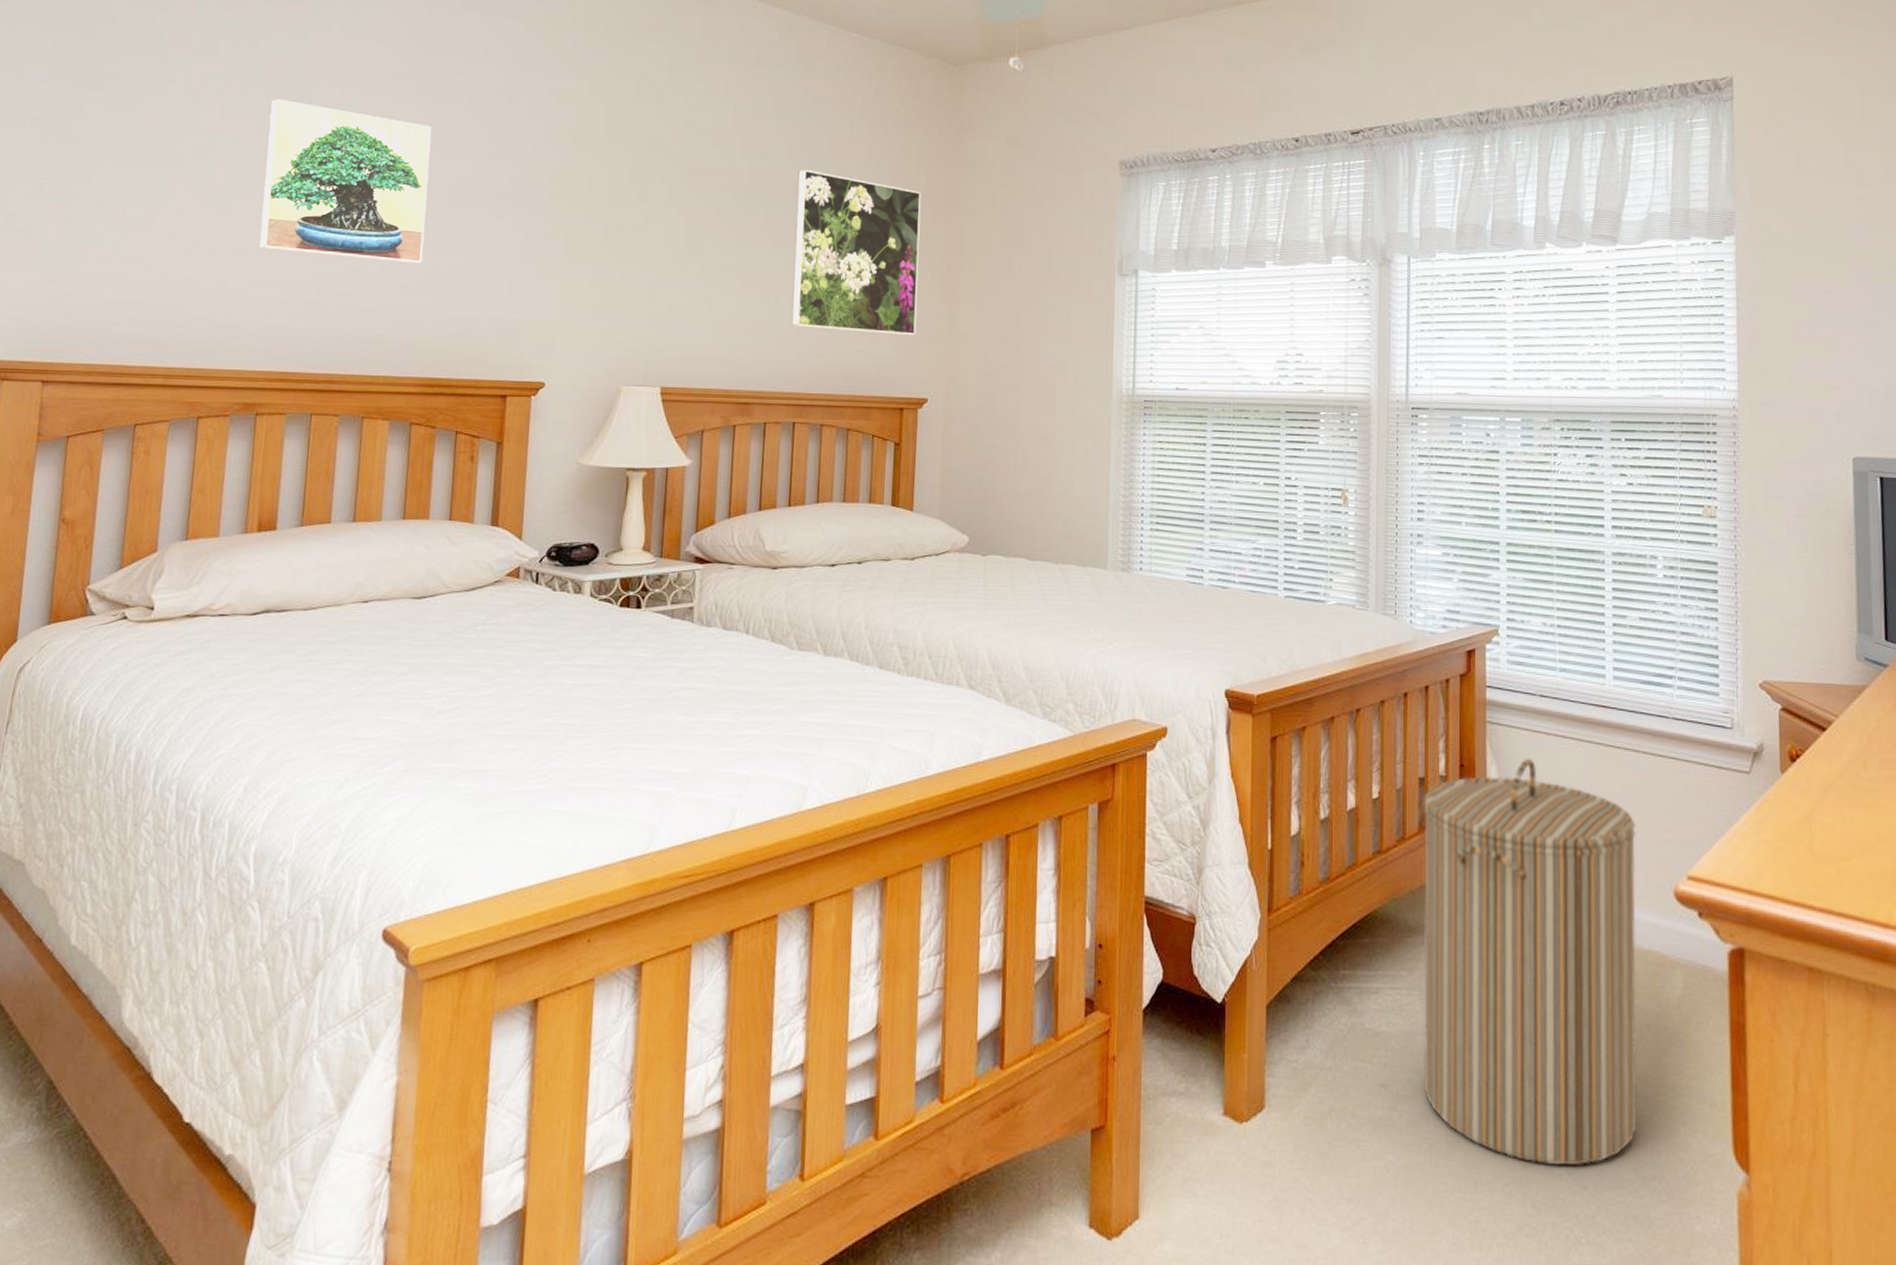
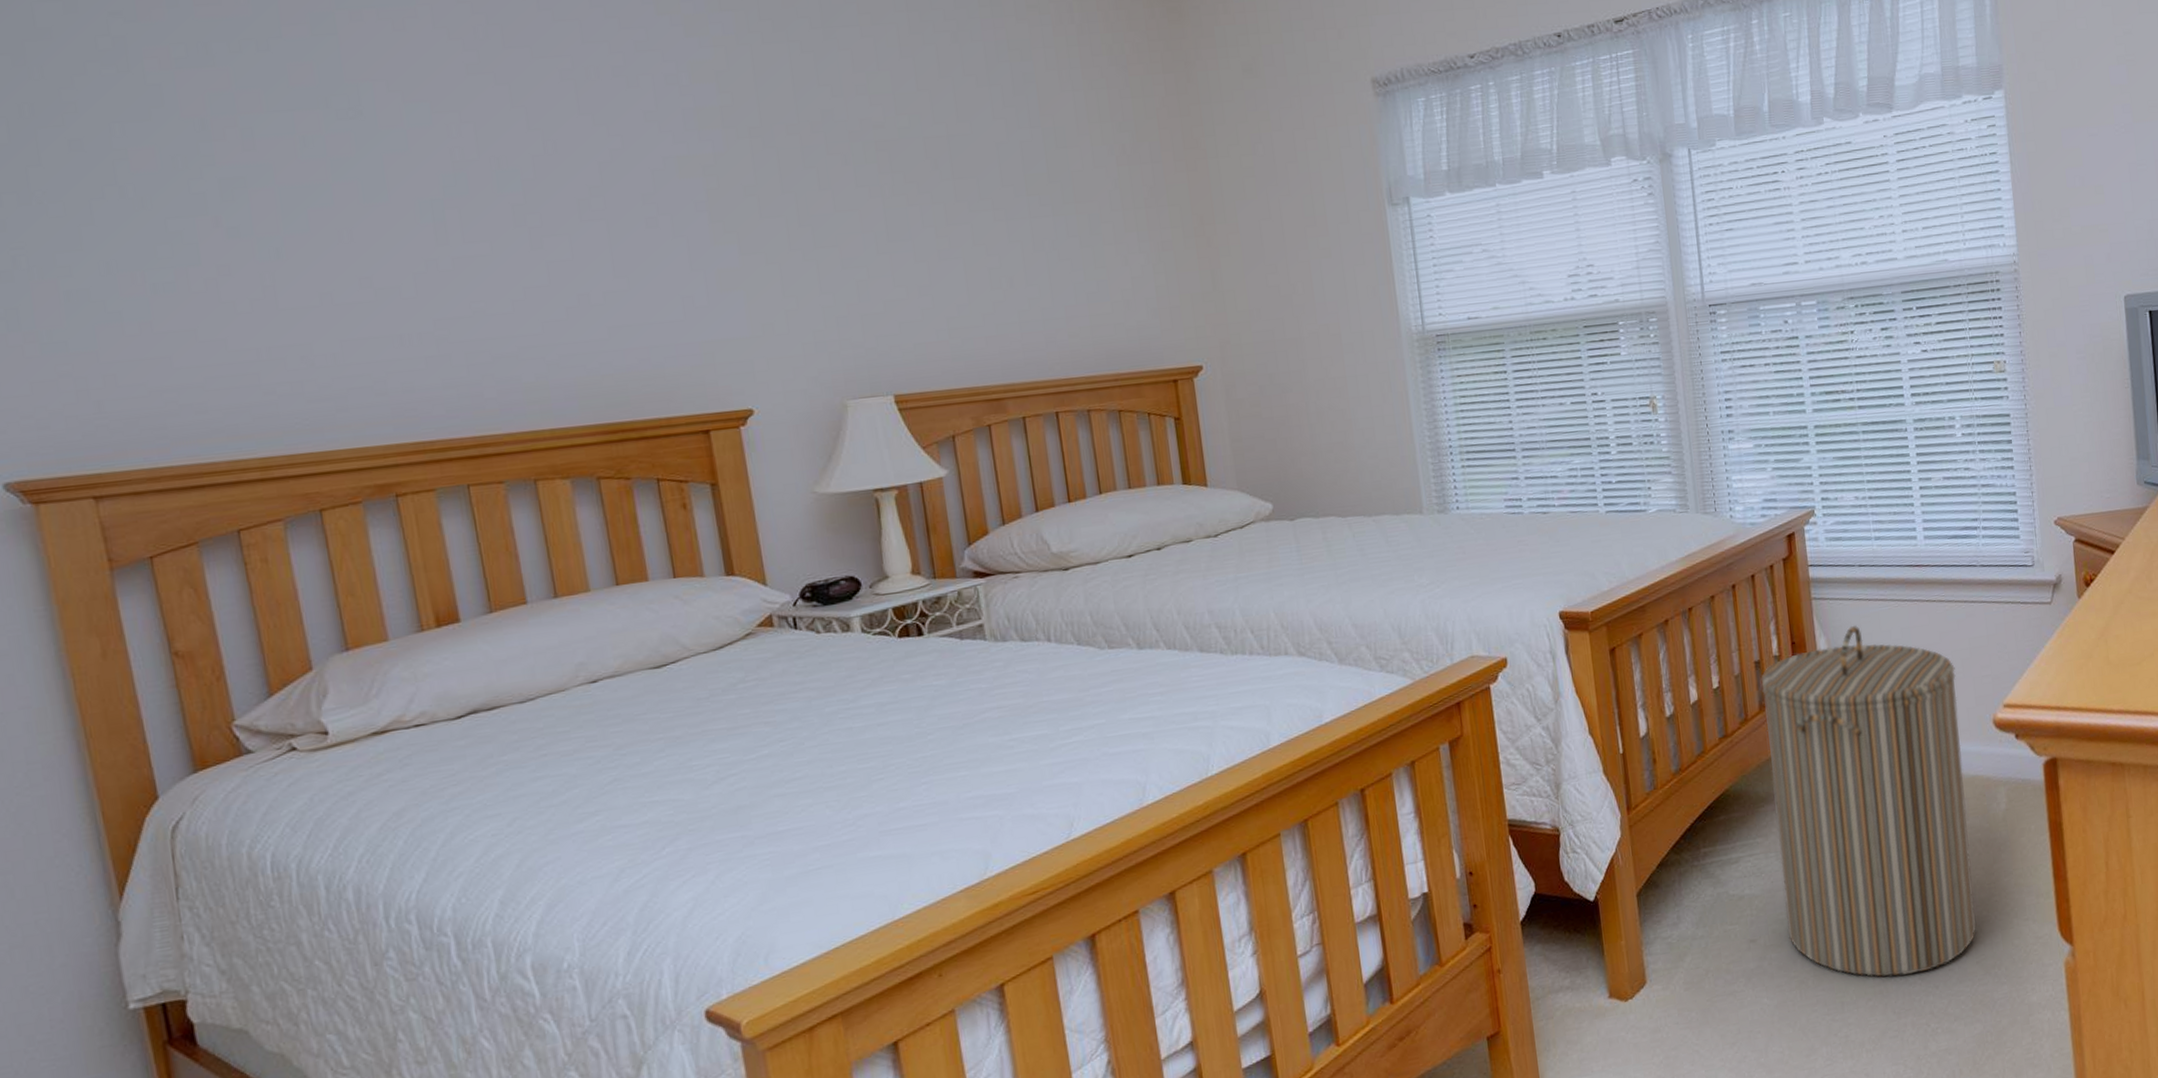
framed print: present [259,99,432,264] -> none [307,113,565,301]
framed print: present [791,169,921,335] -> none [1006,127,1177,307]

